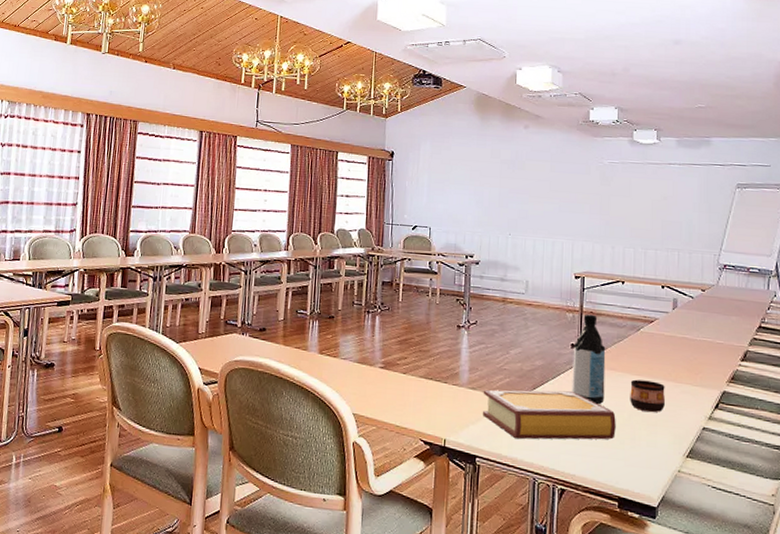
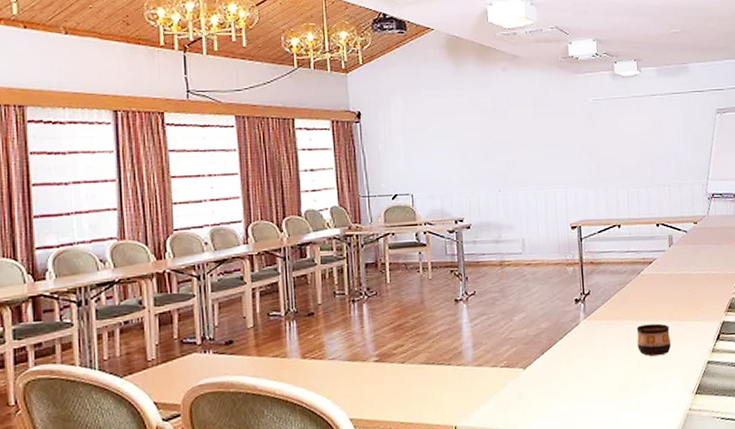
book: present [482,389,616,440] -> none [490,349,628,411]
water bottle: present [572,314,606,405] -> none [577,264,613,358]

